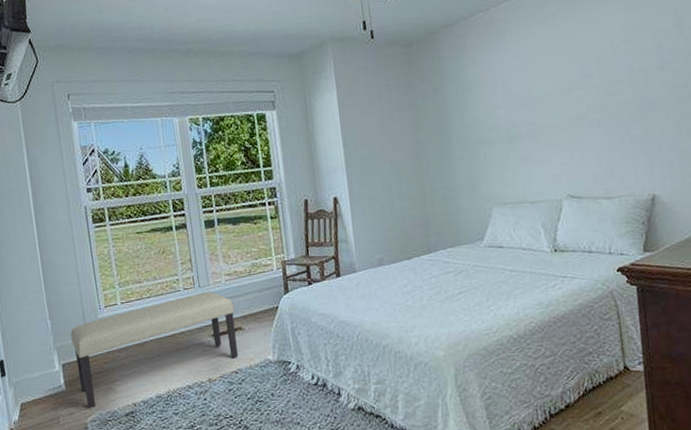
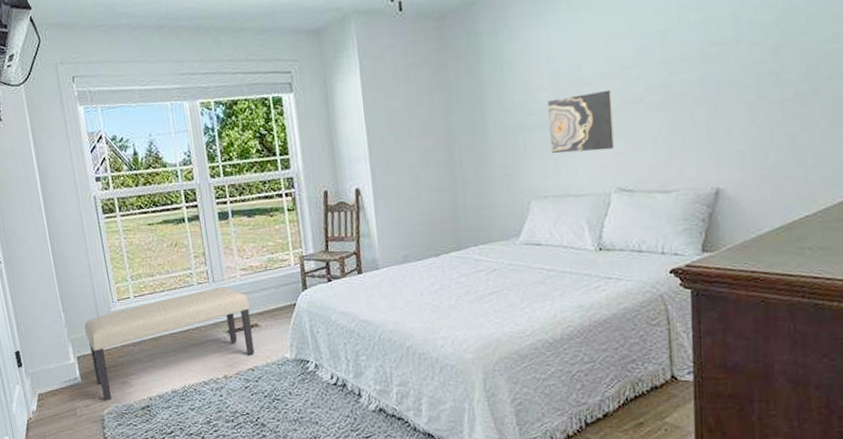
wall art: none [504,108,563,165] -> present [548,89,614,154]

